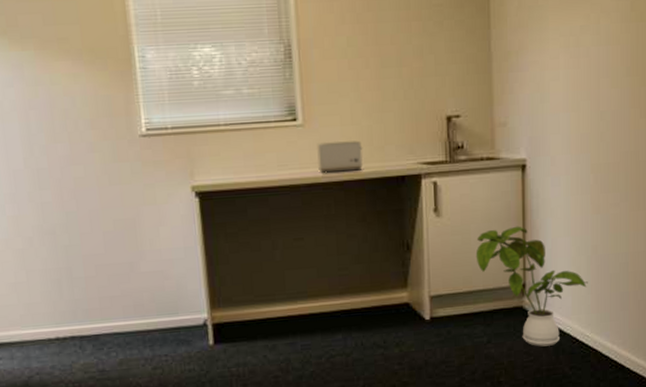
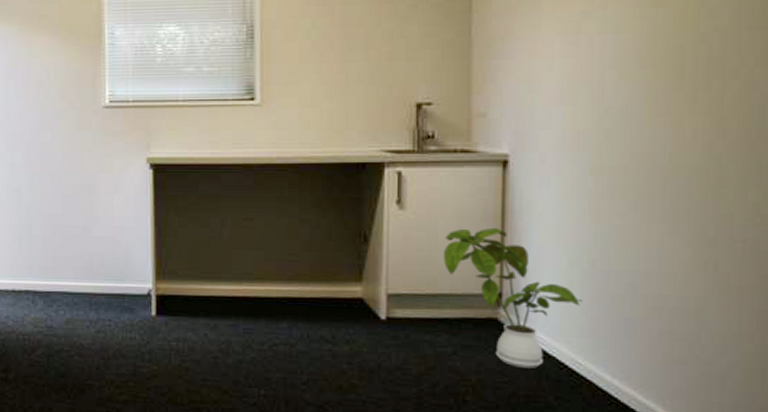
toaster: present [317,140,363,174] -> none [273,123,322,155]

